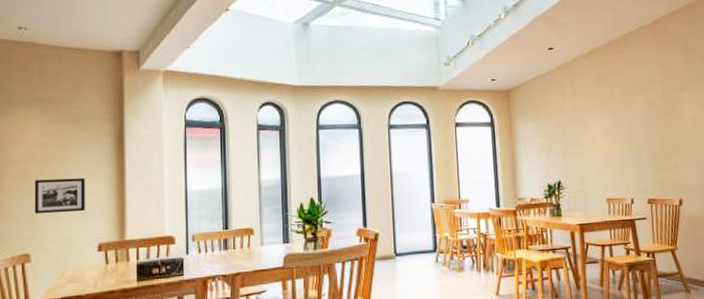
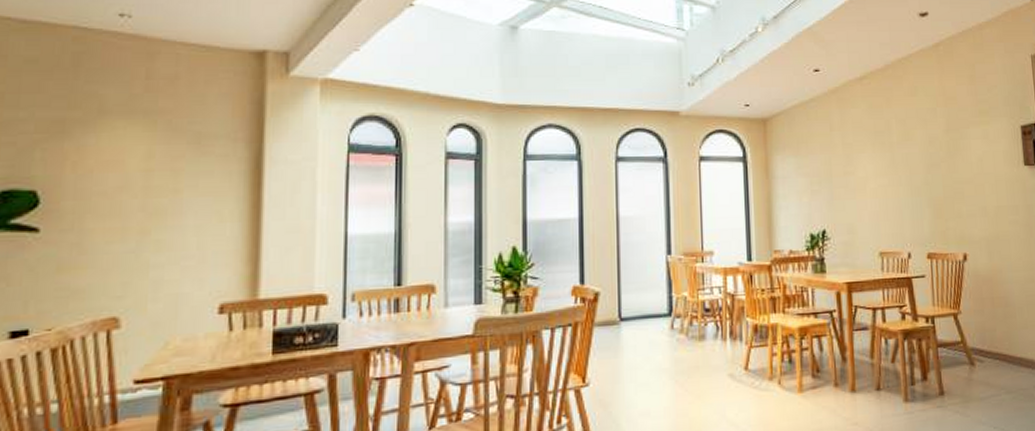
picture frame: present [34,177,85,214] -> none [129,215,205,264]

